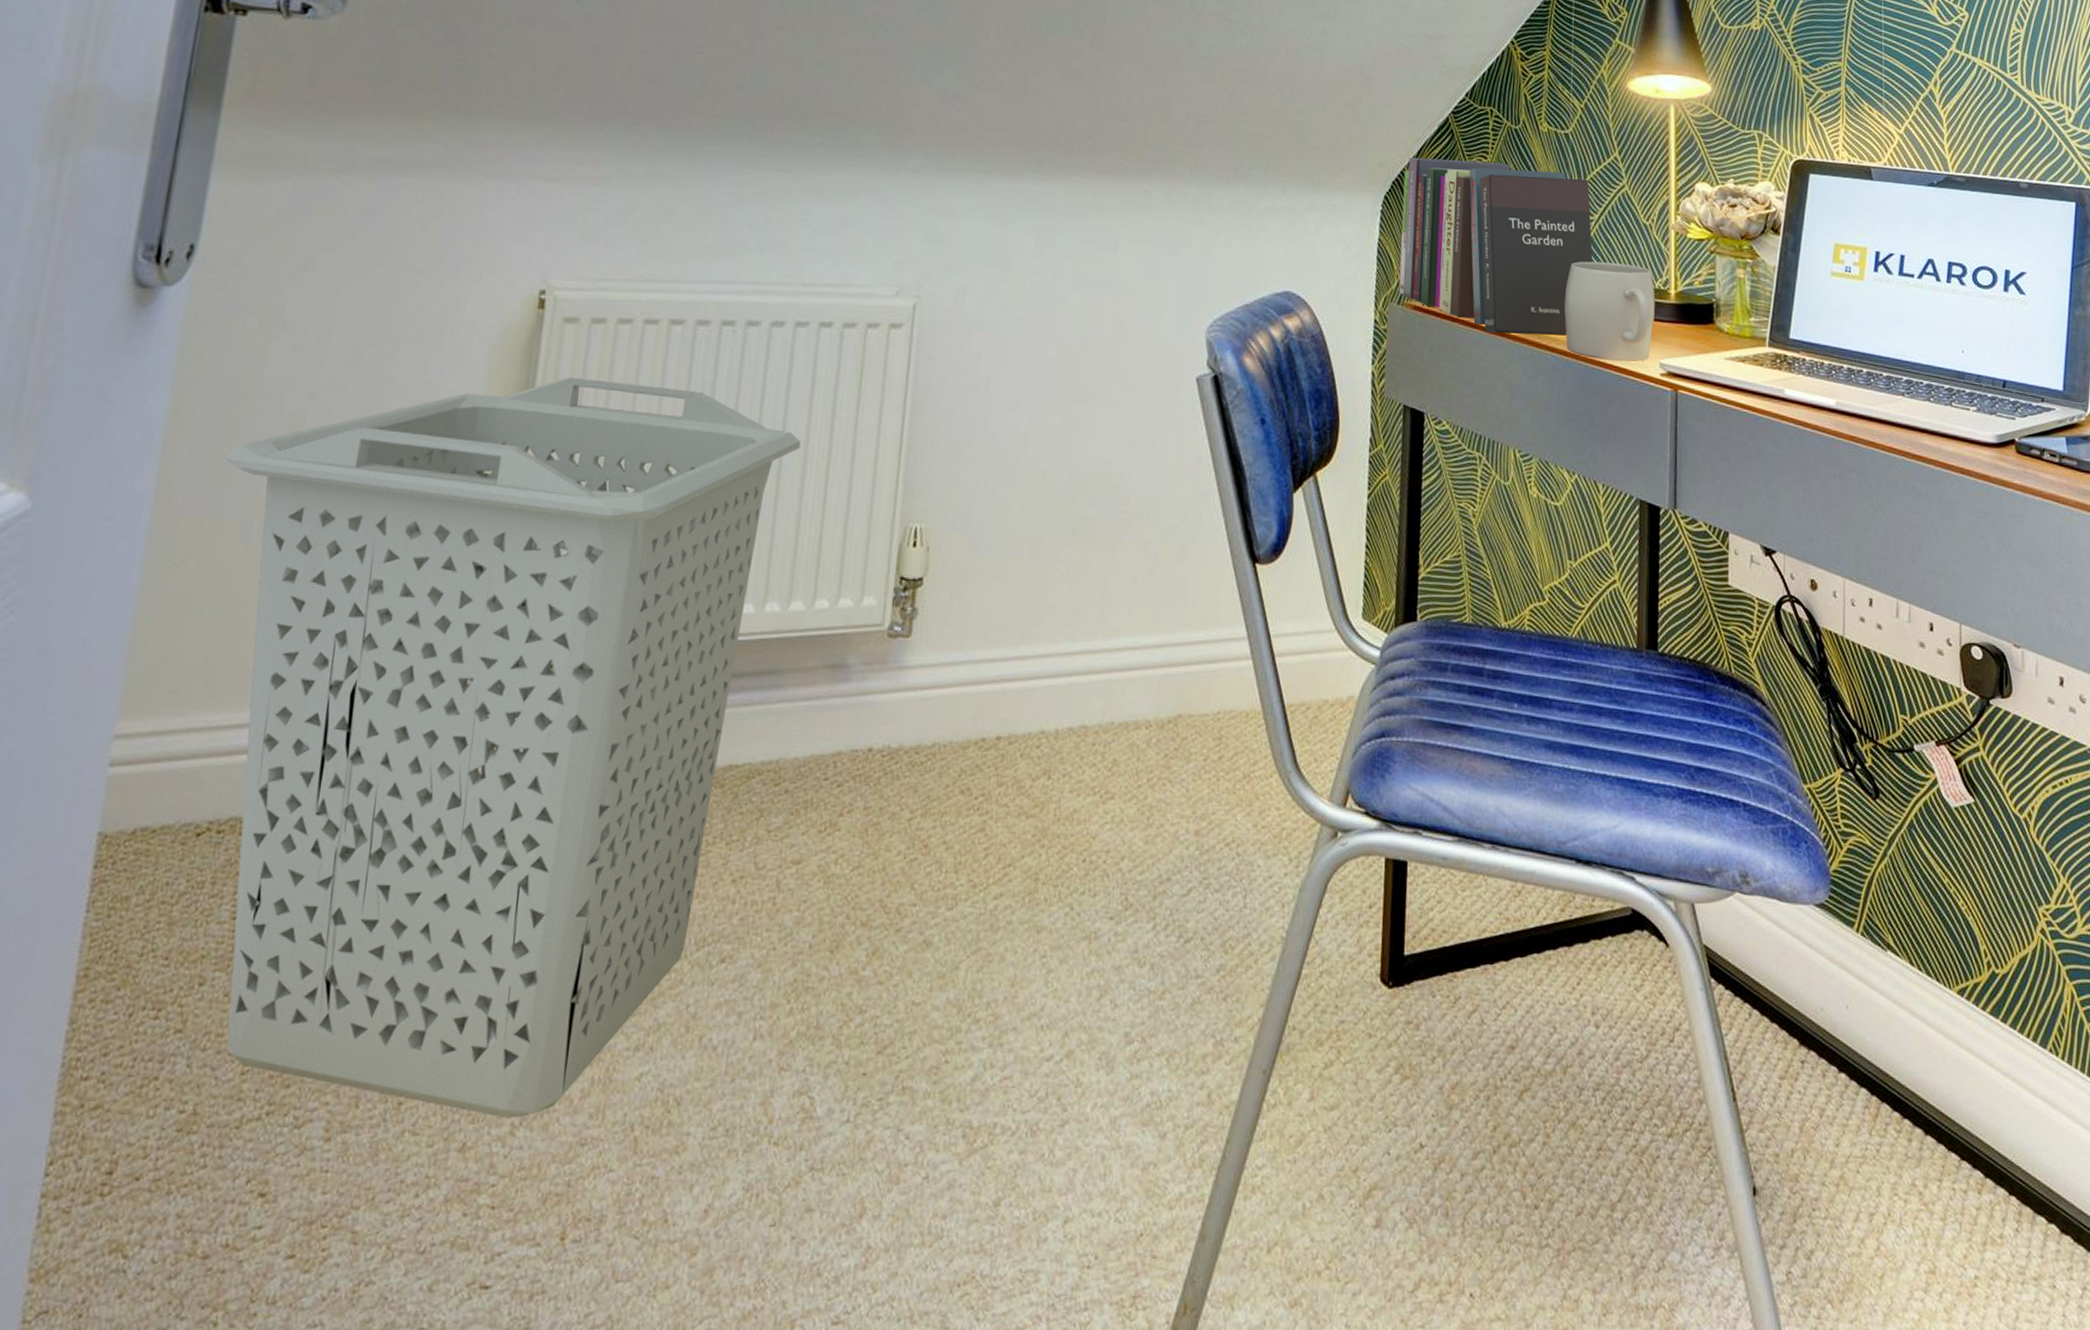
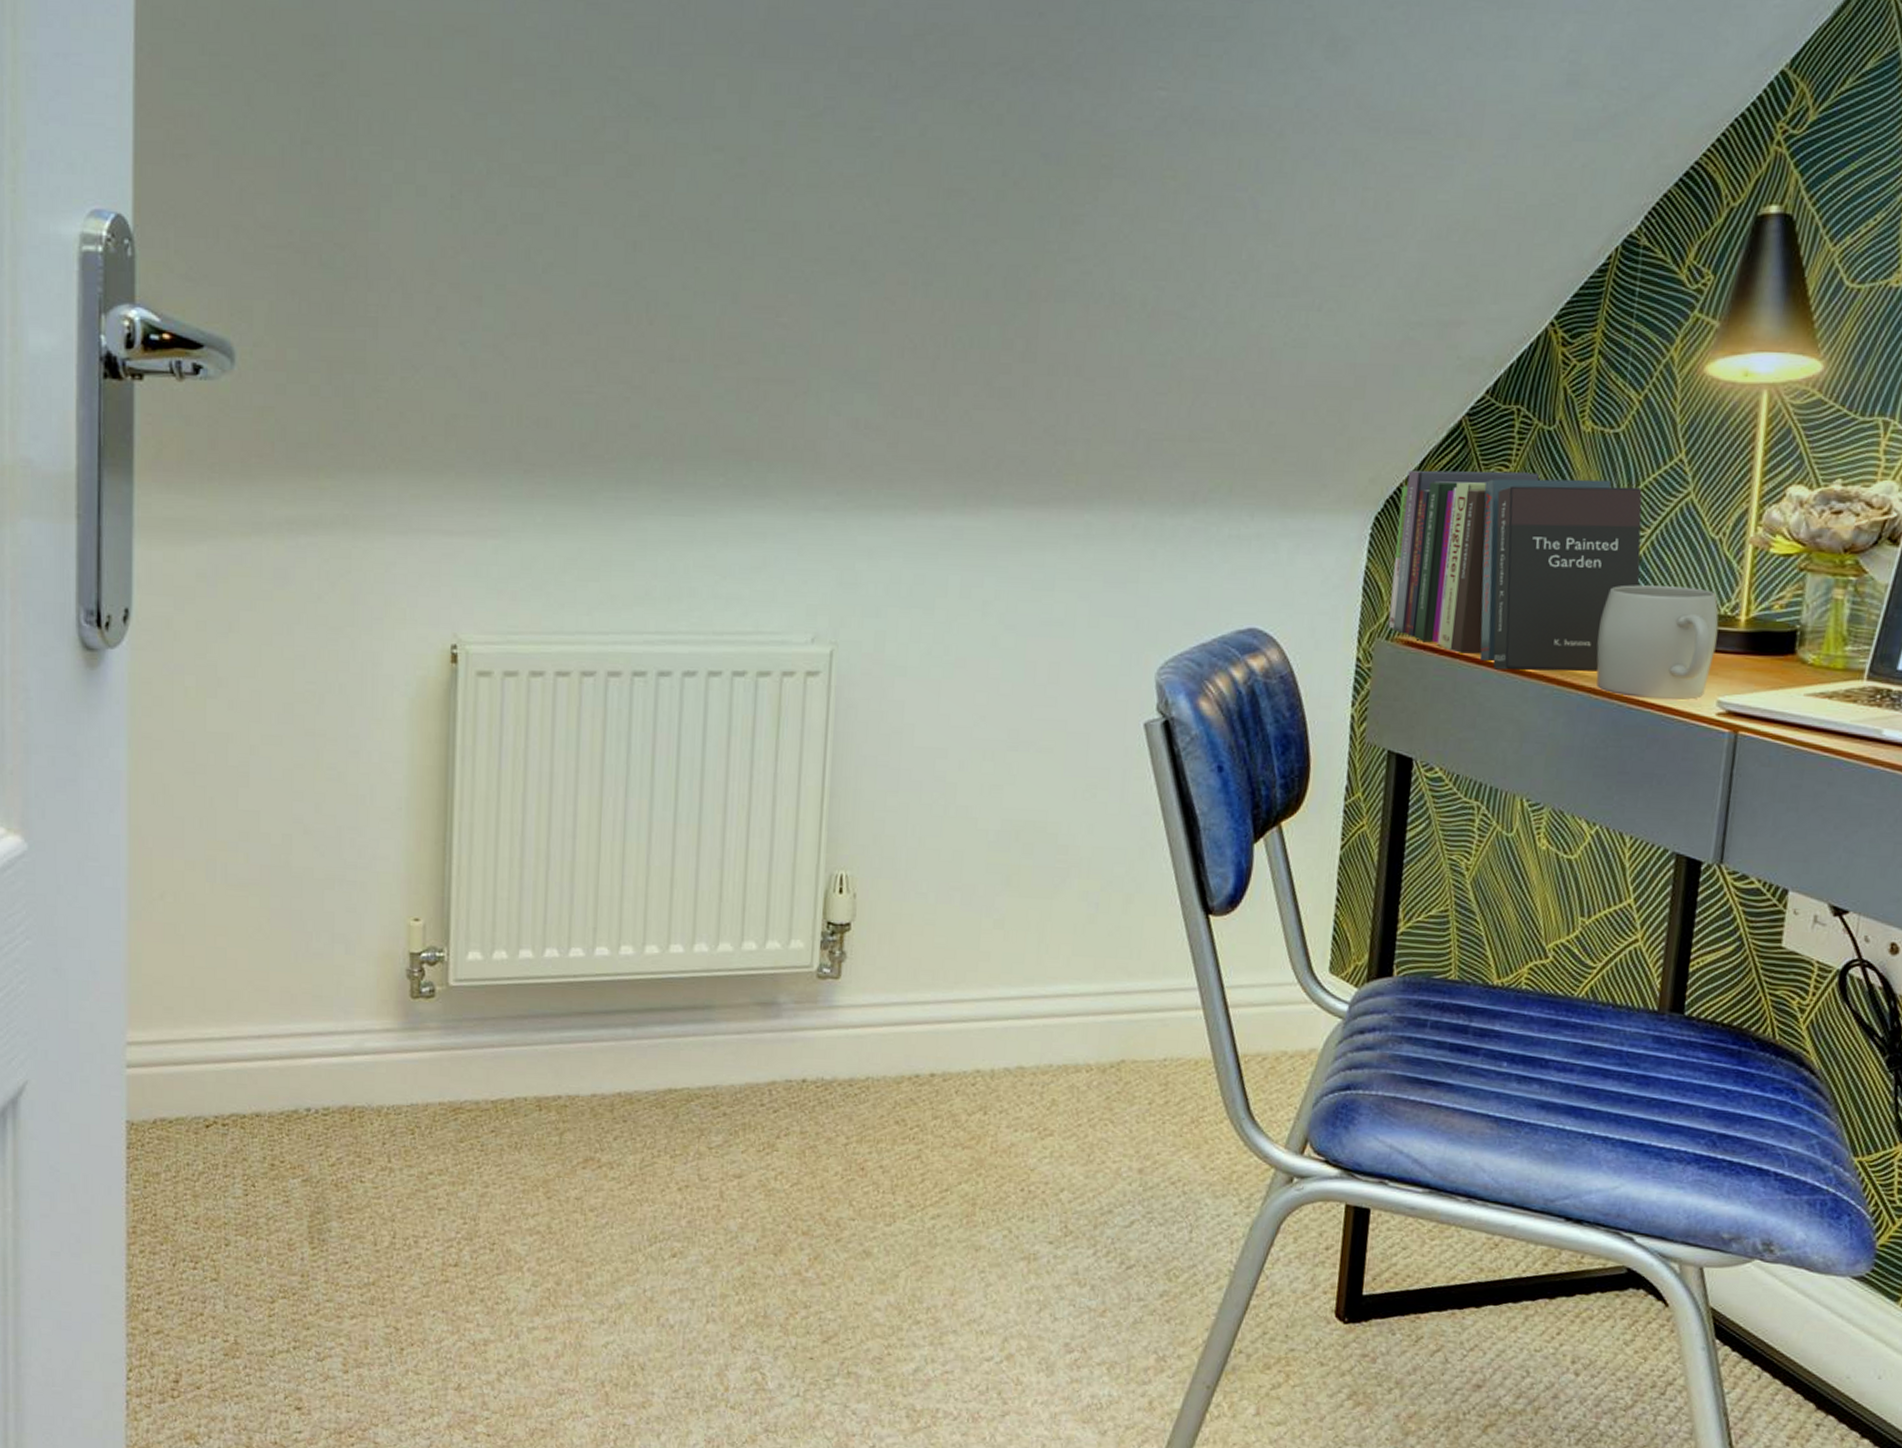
laundry basket: present [224,376,801,1118] -> none [183,728,720,1369]

